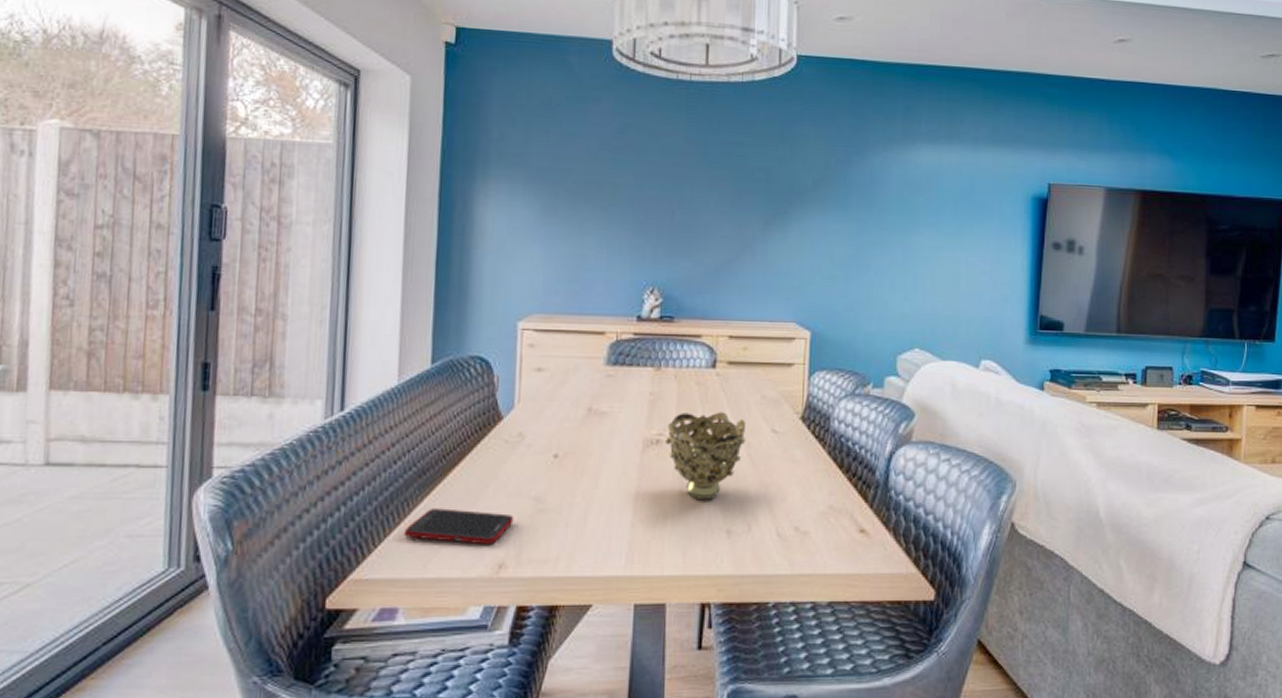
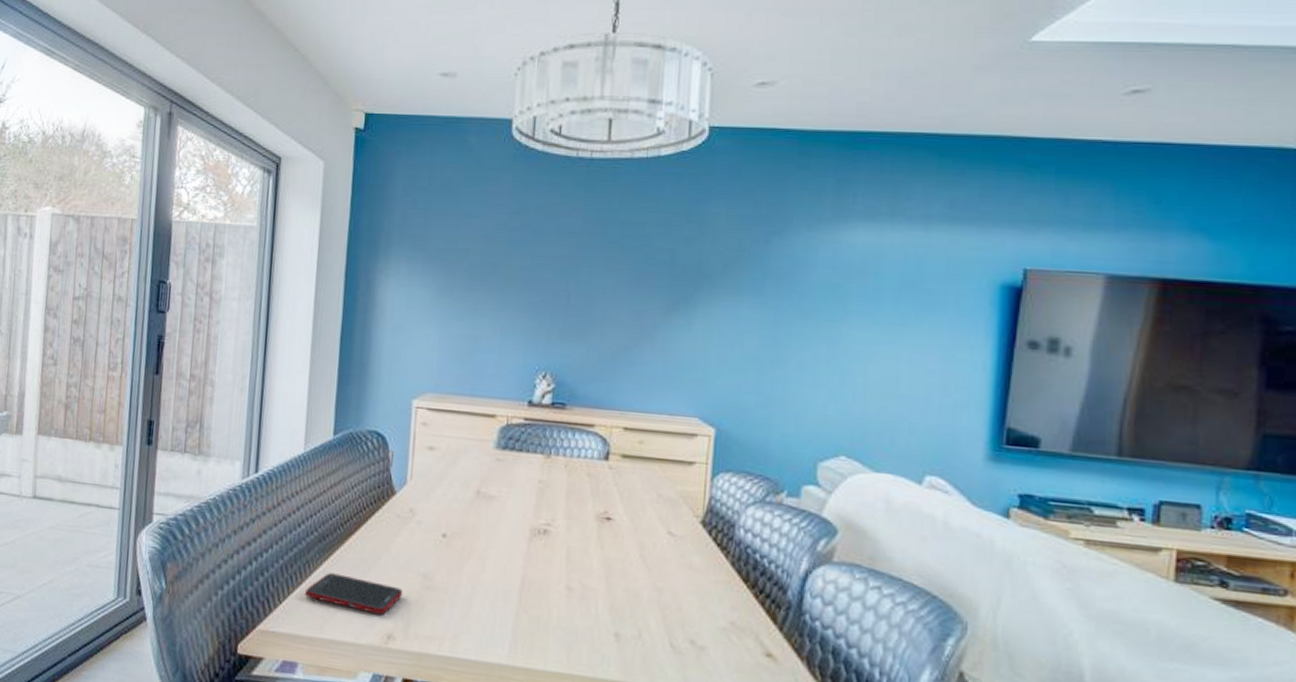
decorative bowl: present [664,412,746,501] -> none [552,504,639,599]

